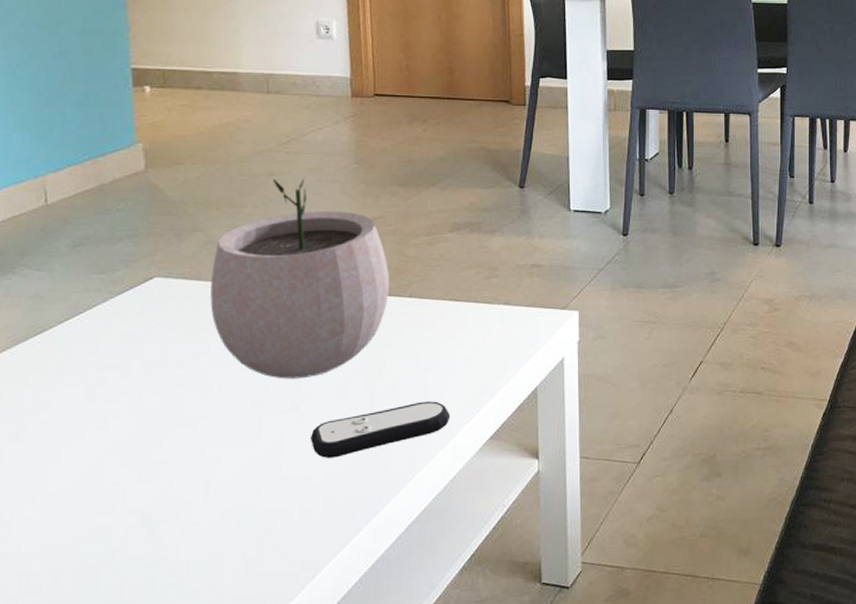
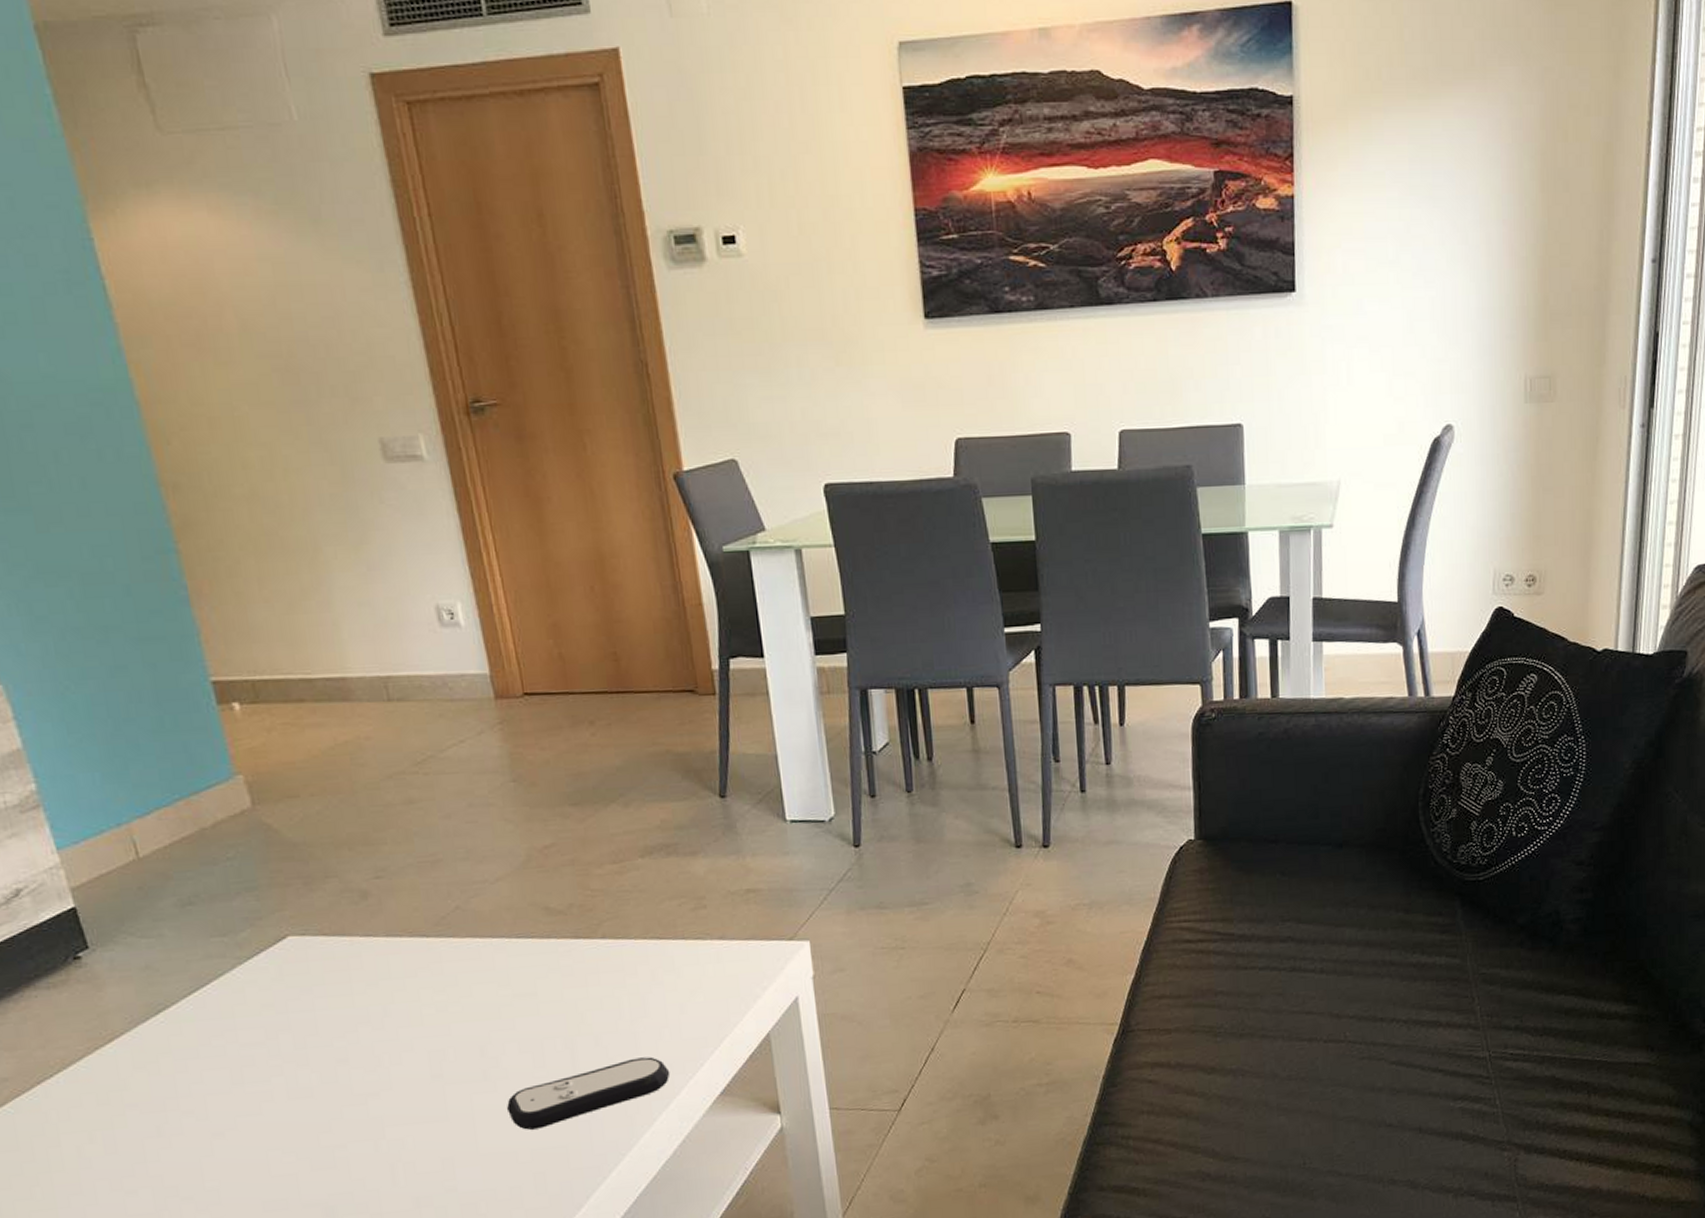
plant pot: present [210,176,389,379] -> none [356,801,577,1044]

